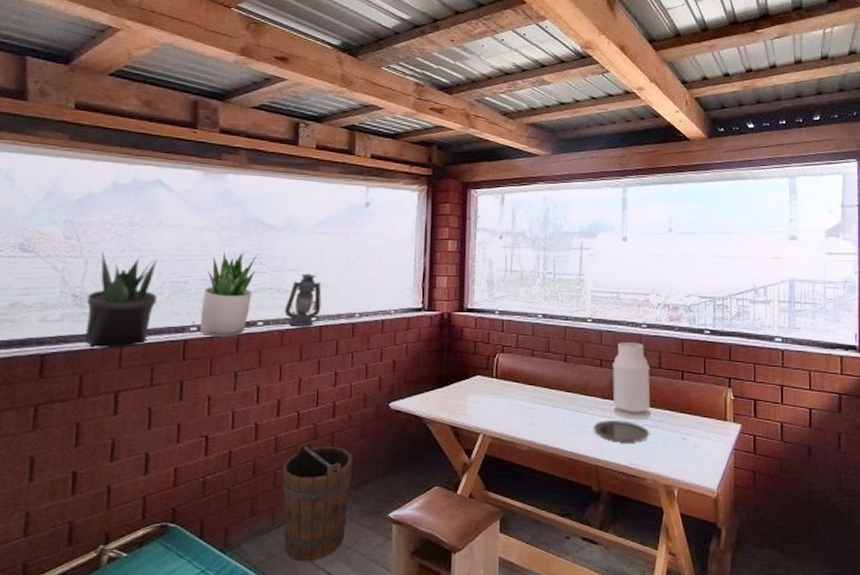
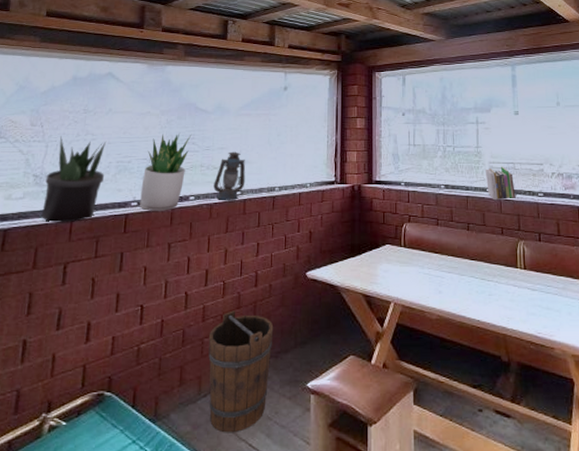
books: none [586,296,618,332] -> present [485,166,516,201]
plate: present [594,419,649,443] -> none [499,287,553,311]
water jug: present [612,342,651,421] -> none [513,211,553,288]

